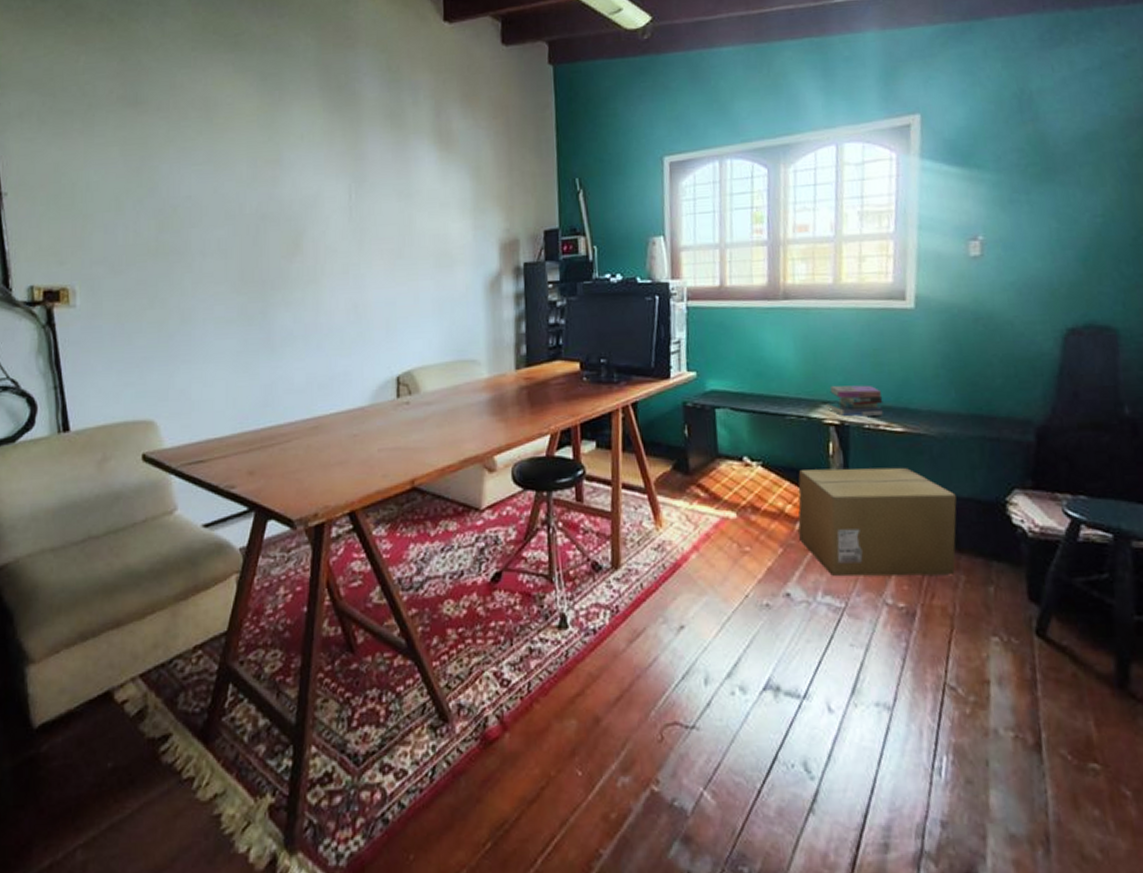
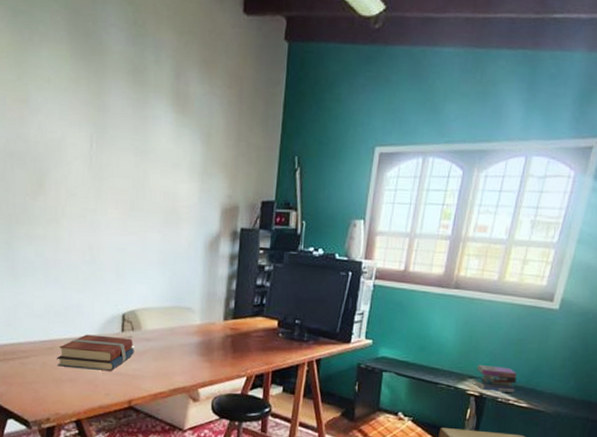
books: none [323,404,414,448] -> present [57,334,134,371]

